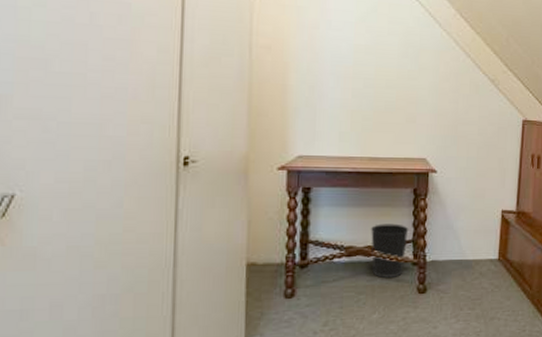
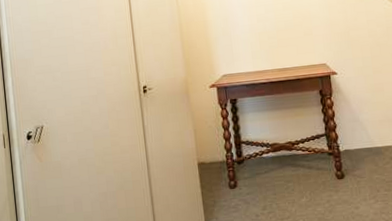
wastebasket: present [371,223,409,278] -> none [289,121,322,168]

